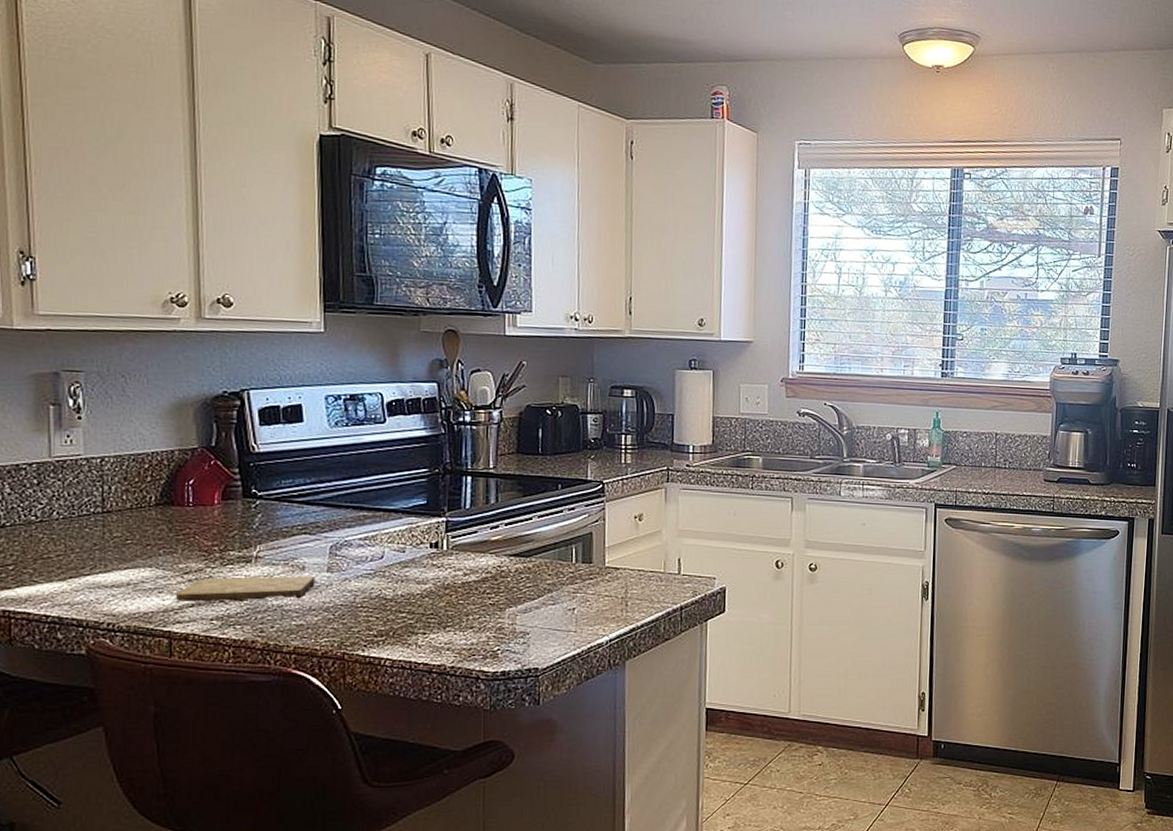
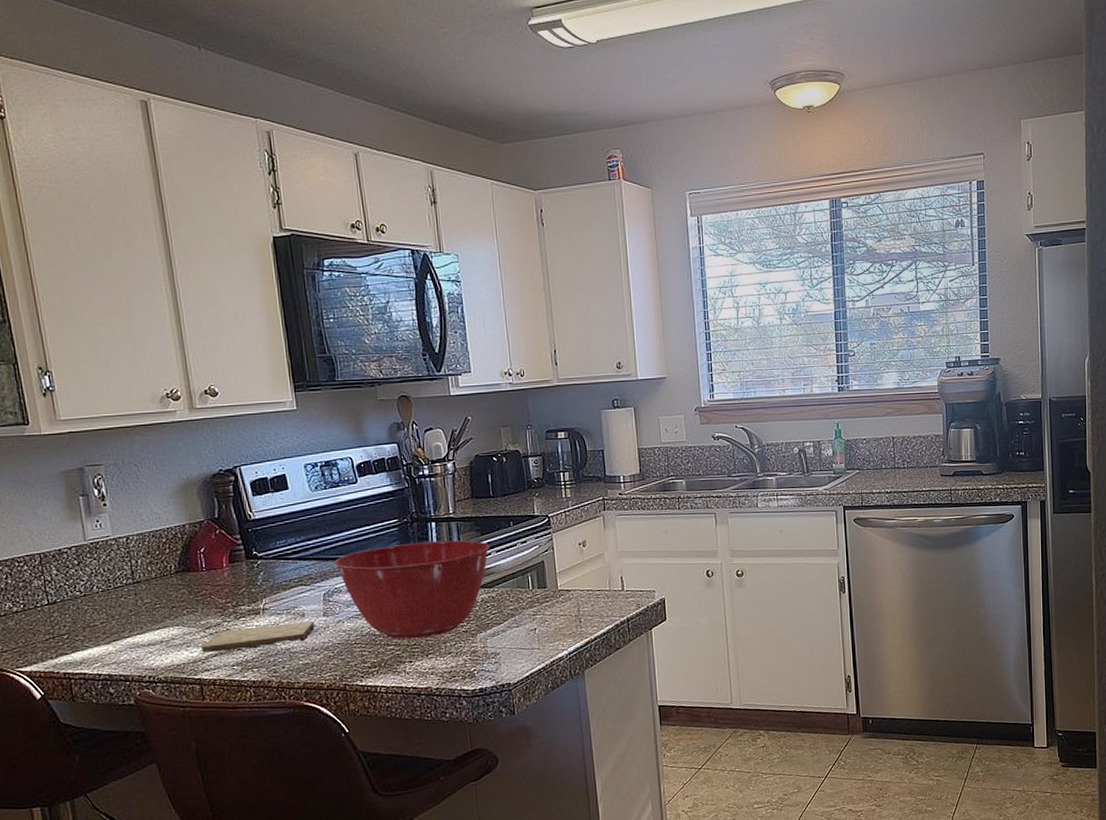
mixing bowl: none [347,497,531,608] -> present [334,540,489,639]

